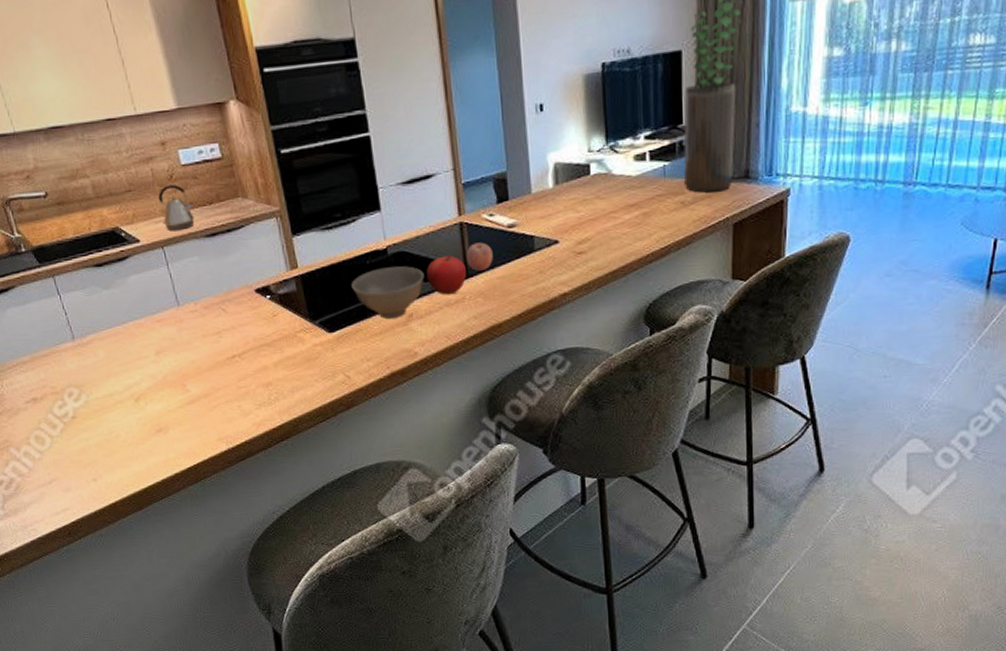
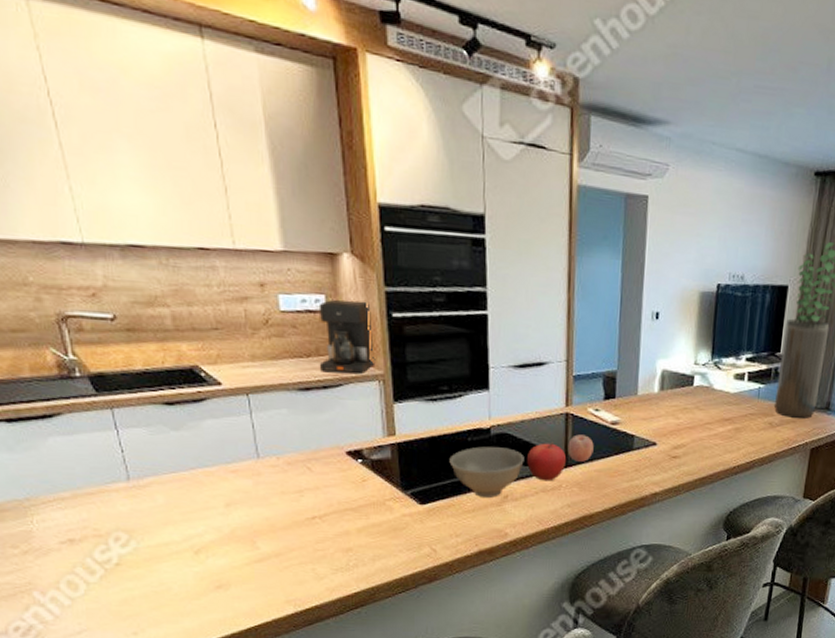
kettle: present [158,185,195,232] -> none [248,330,289,380]
coffee maker: none [214,143,270,217] -> present [318,300,374,374]

